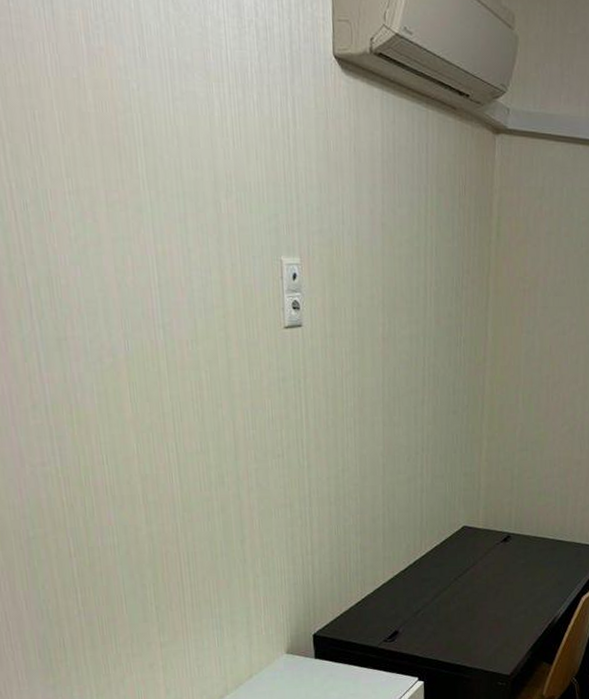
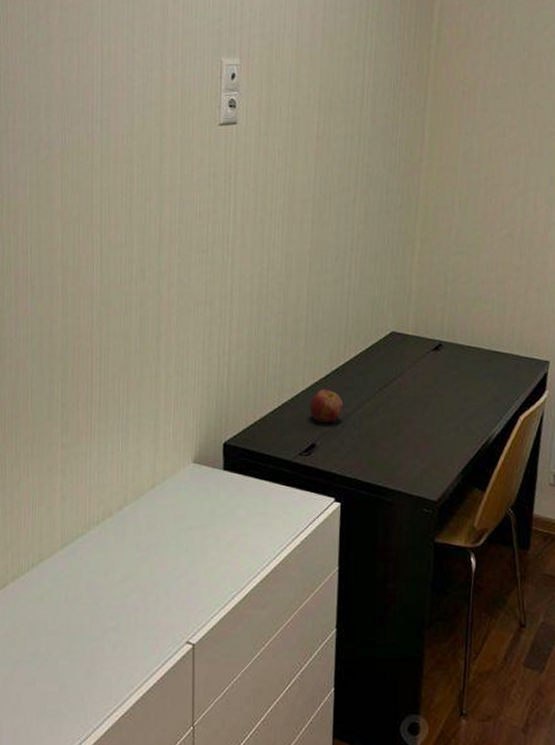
apple: none [390,581,422,613] -> present [309,389,344,424]

